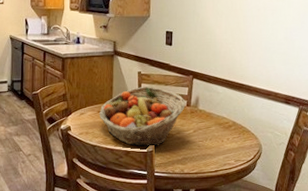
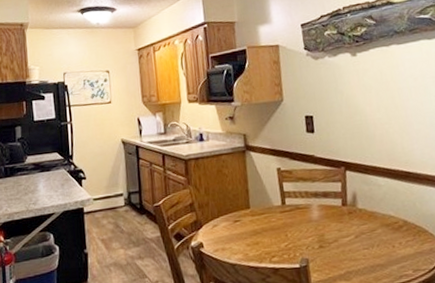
fruit basket: present [99,87,186,147] -> none [235,185,341,261]

